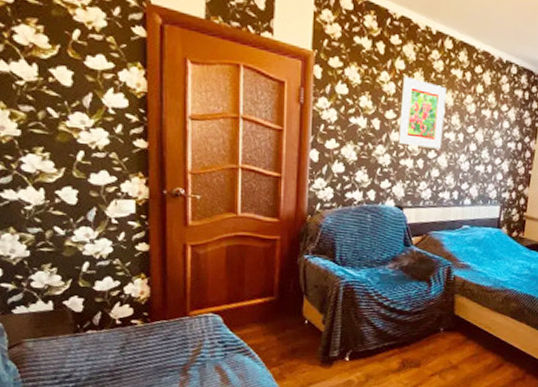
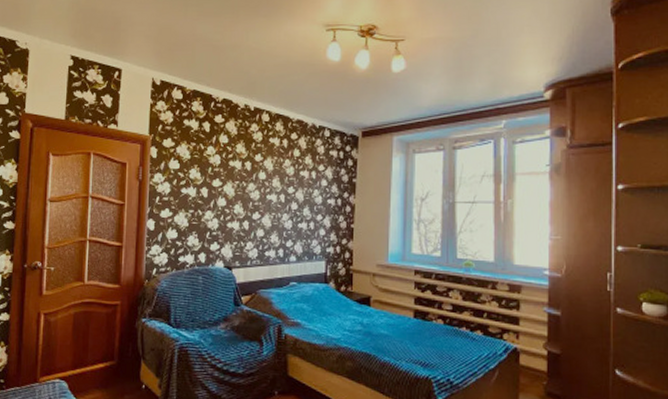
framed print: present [398,75,447,149] -> none [225,148,266,210]

